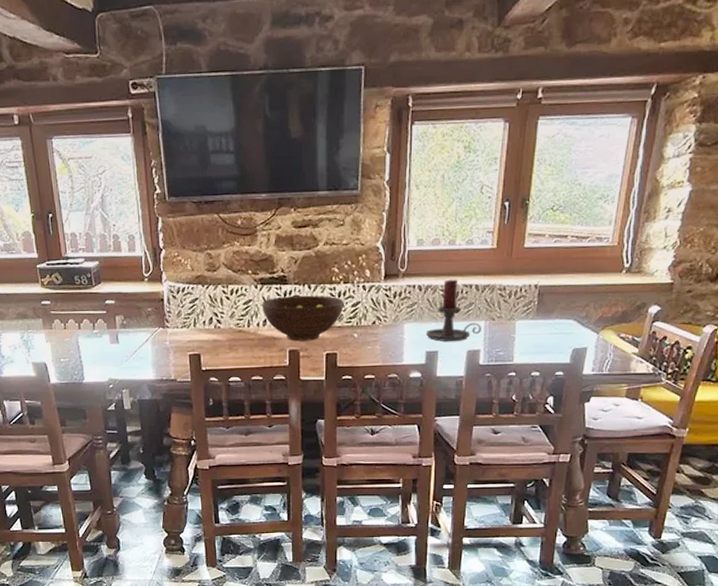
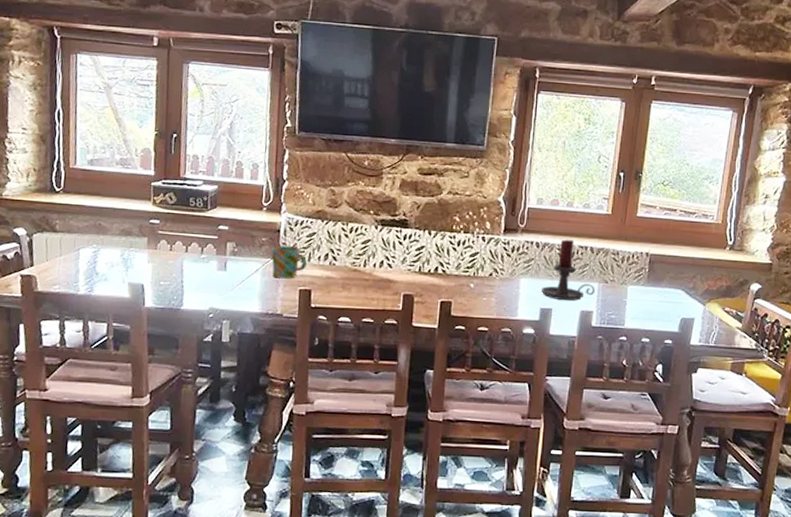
mug: none [158,314,194,346] -> present [271,245,308,279]
fruit bowl: present [262,295,344,341] -> none [380,239,463,287]

